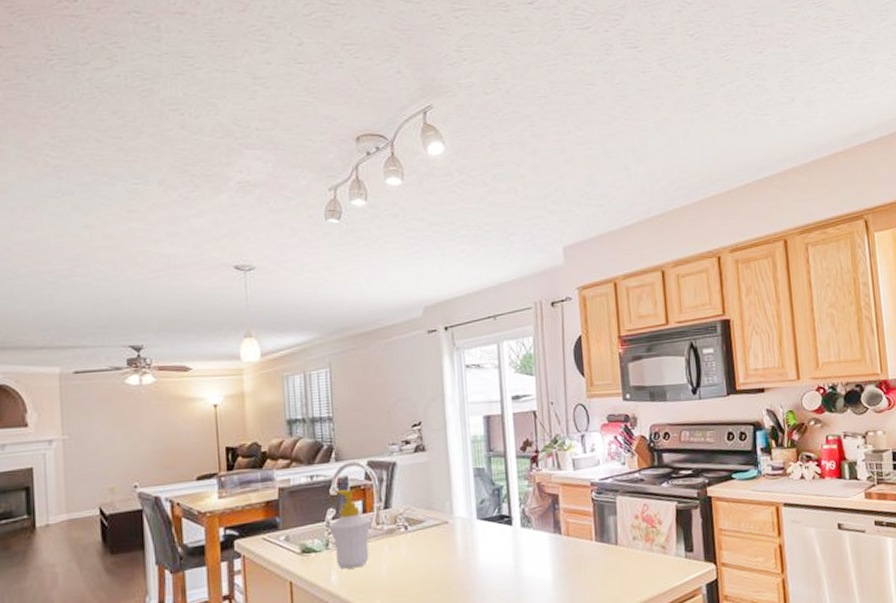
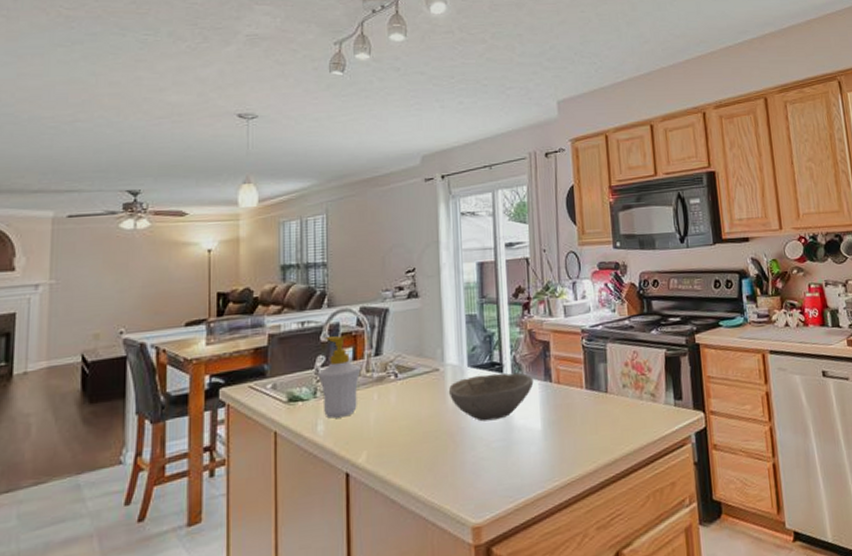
bowl: none [458,525,543,573] -> present [448,373,534,422]

